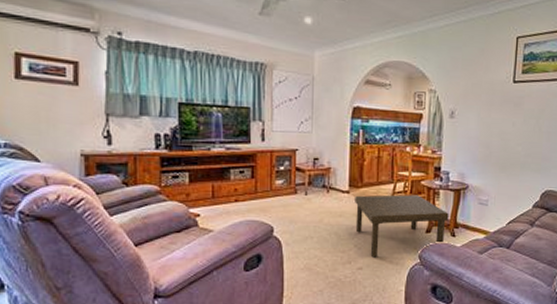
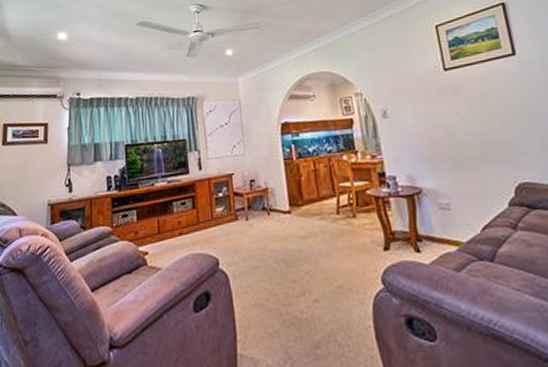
coffee table: present [355,194,449,258] -> none [297,207,408,286]

